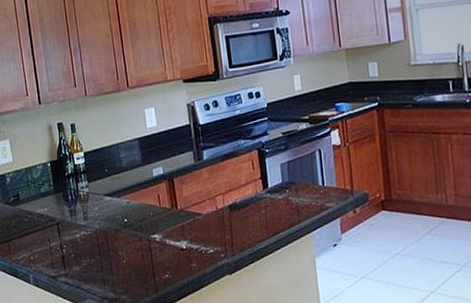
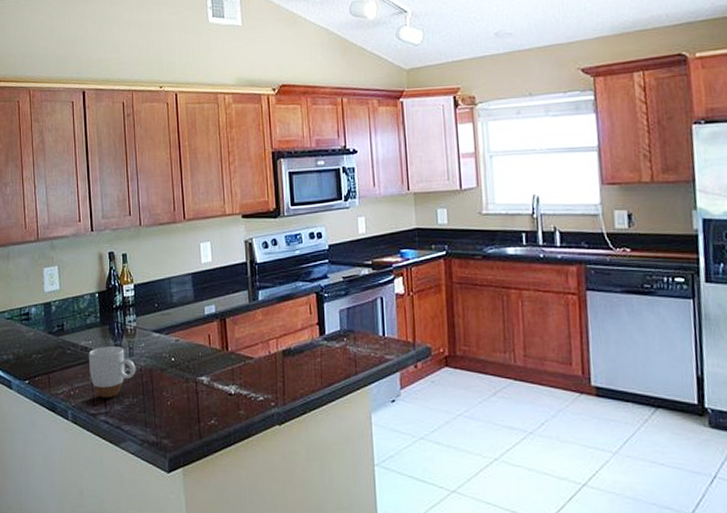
mug: none [44,211,91,261] -> present [88,346,136,398]

